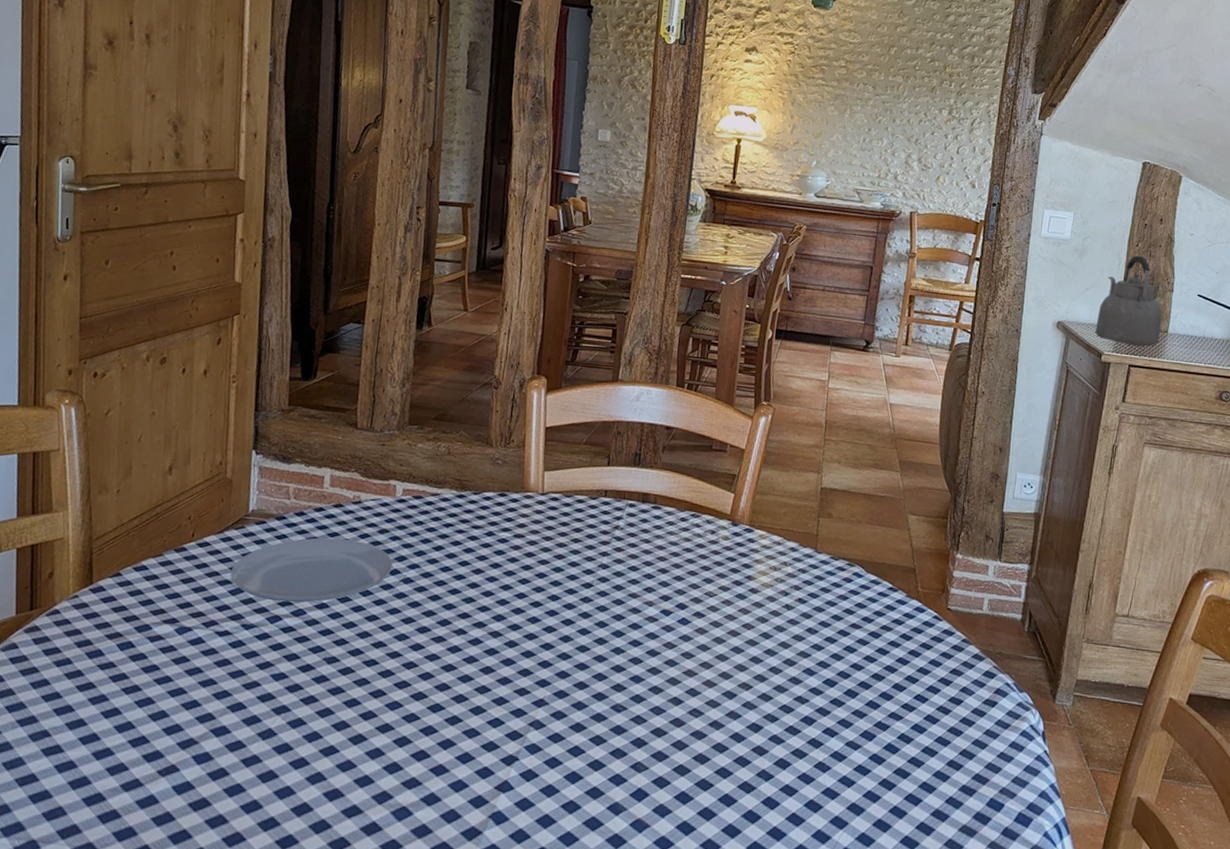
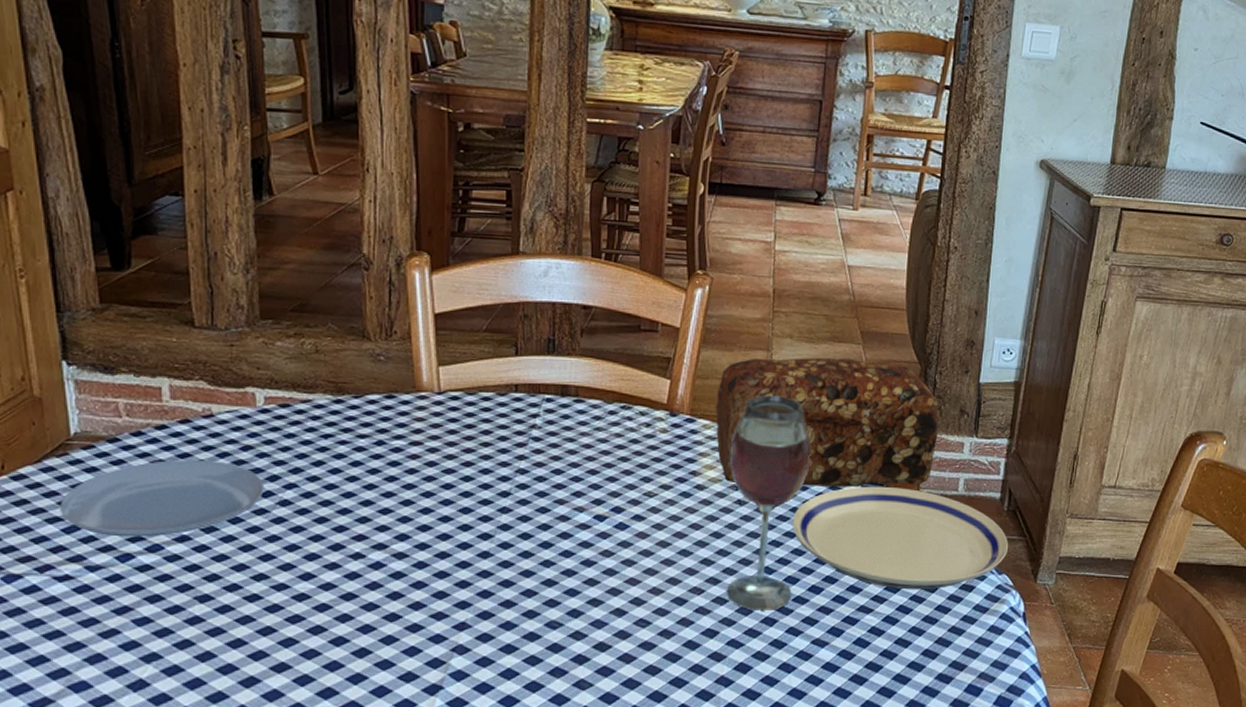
bread loaf: none [770,479,967,602] -> present [715,357,939,487]
wineglass: none [772,512,853,710] -> present [727,395,811,611]
plate: none [832,599,1029,702] -> present [792,486,1009,590]
kettle: present [1095,255,1162,346] -> none [1083,76,1160,186]

